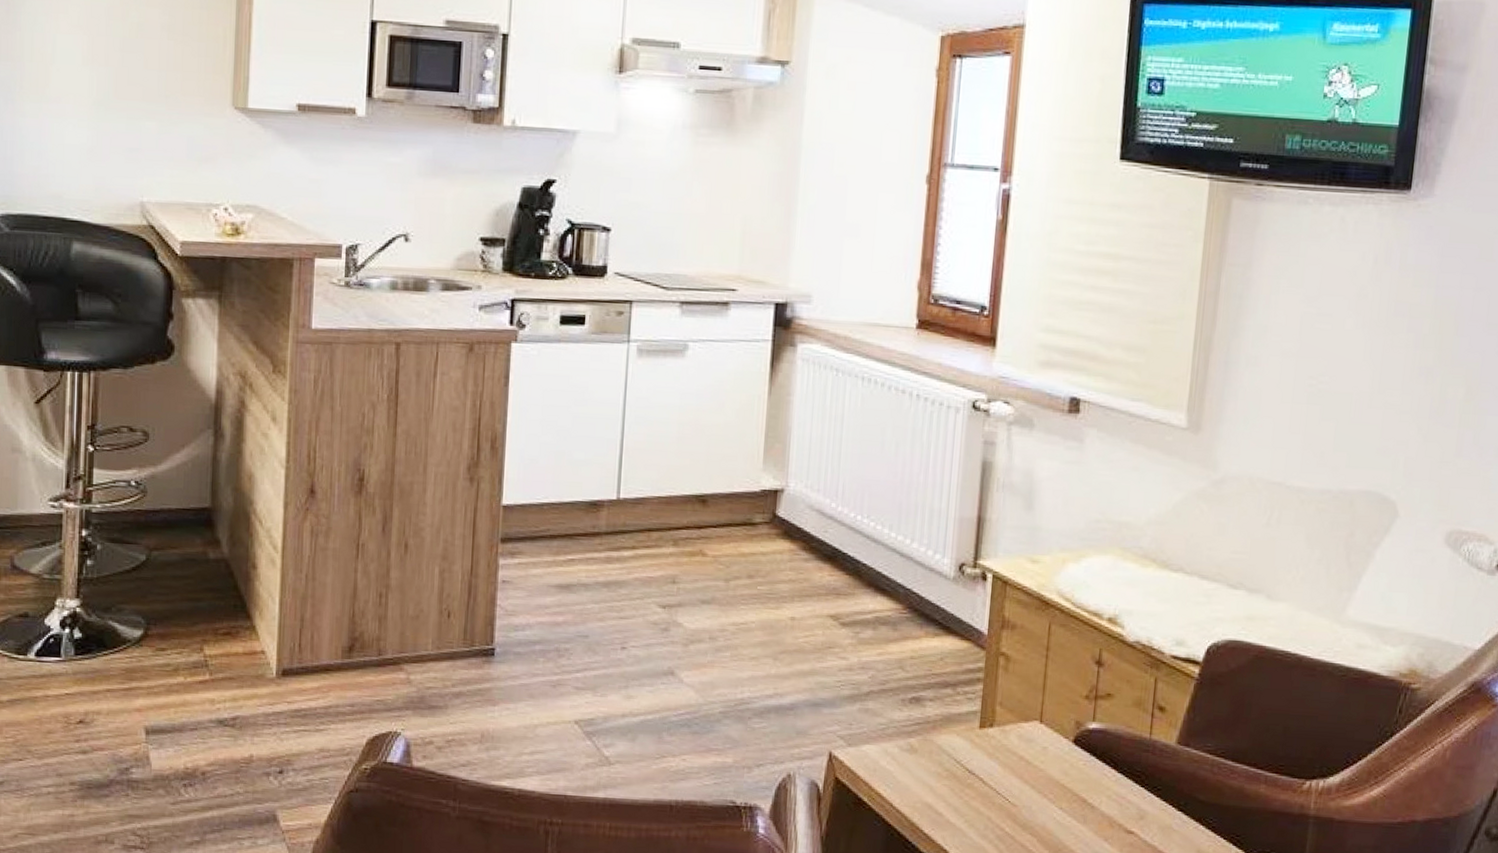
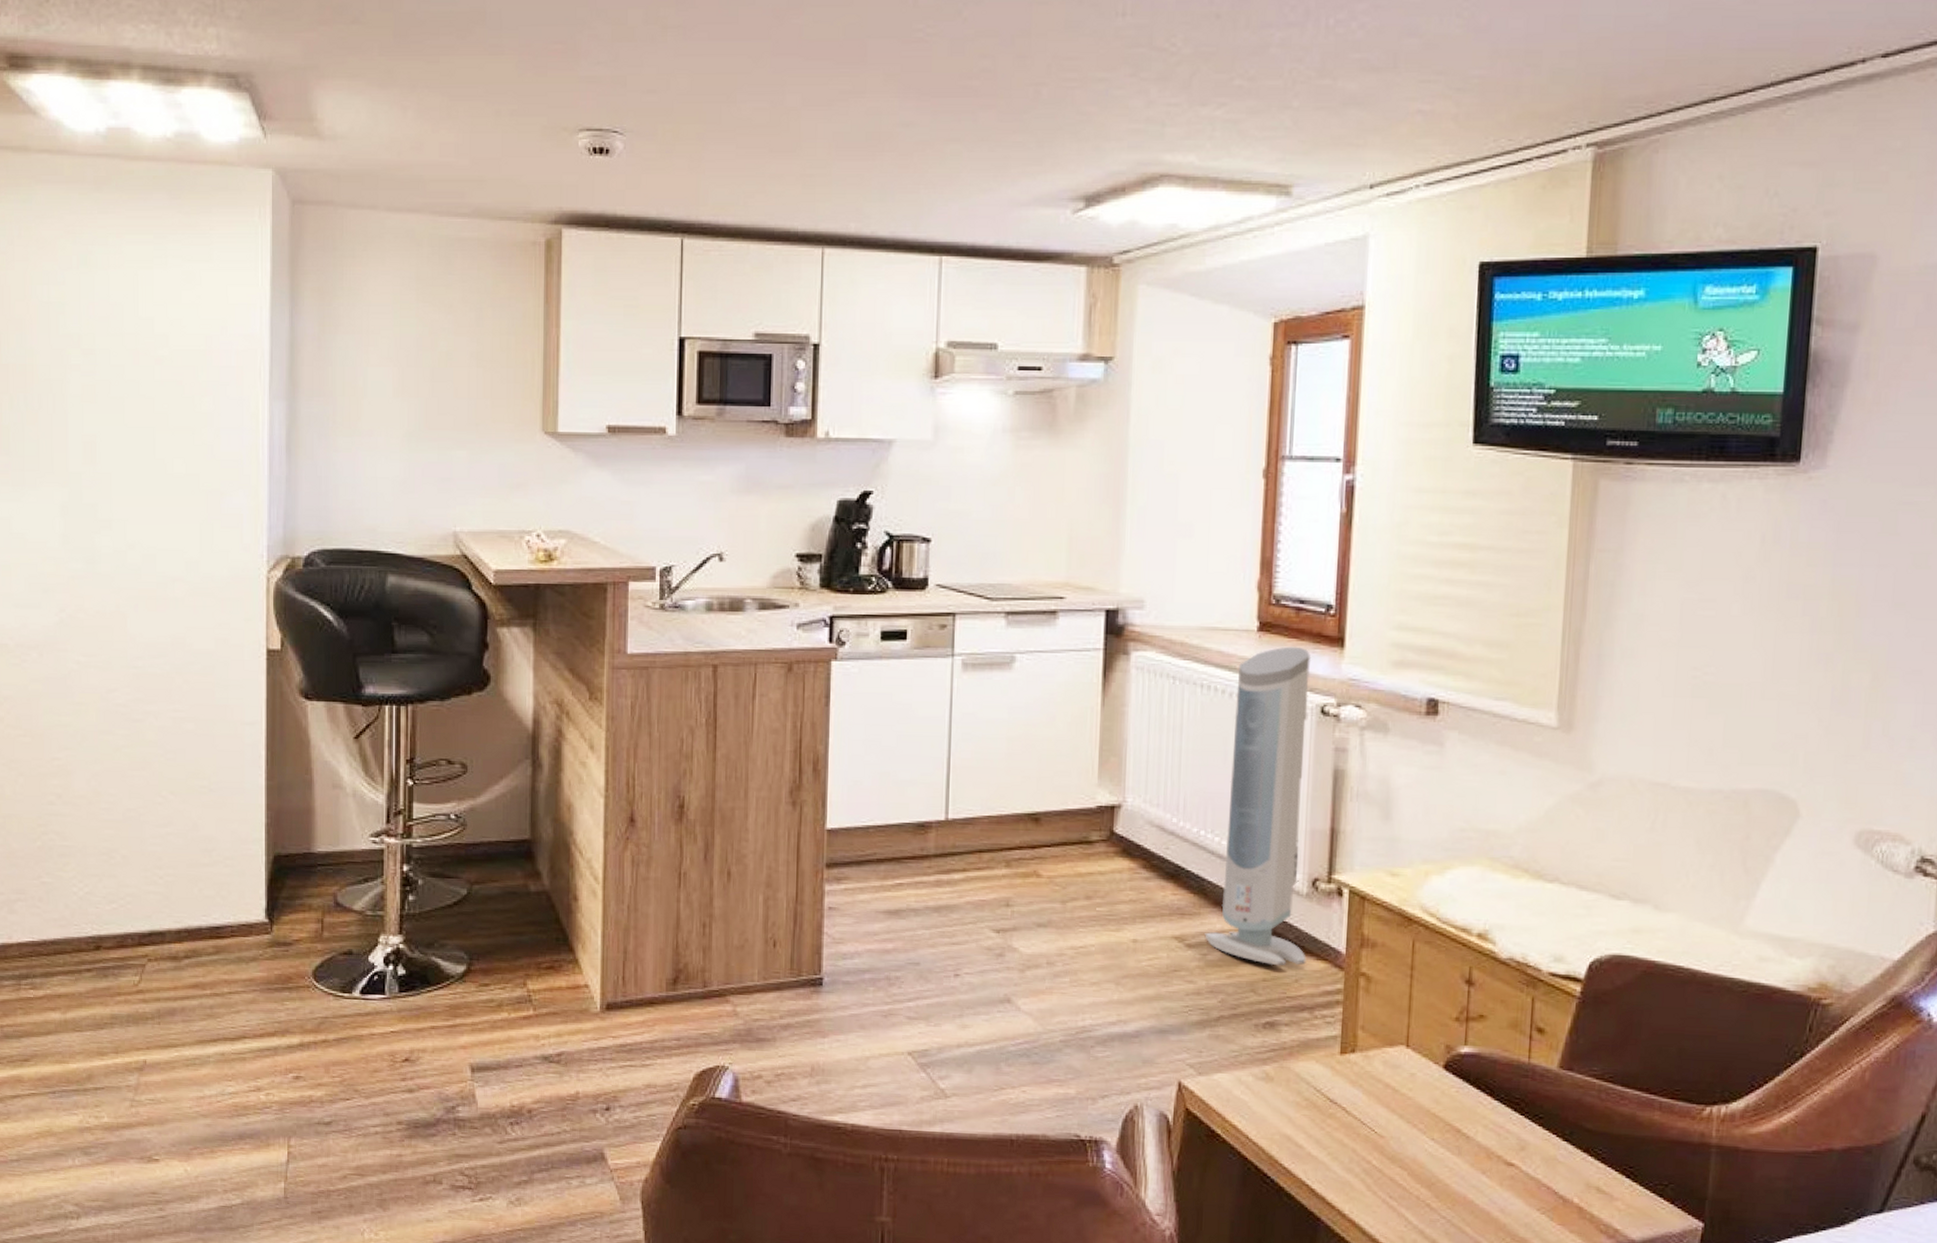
air purifier: none [858,344,965,645] -> present [1204,646,1312,966]

